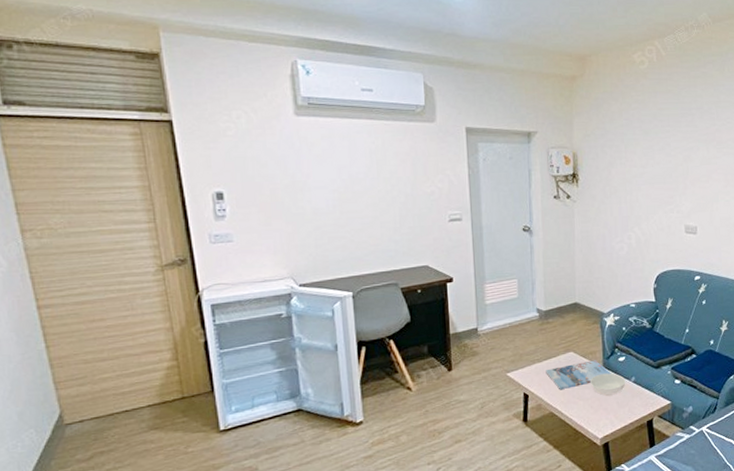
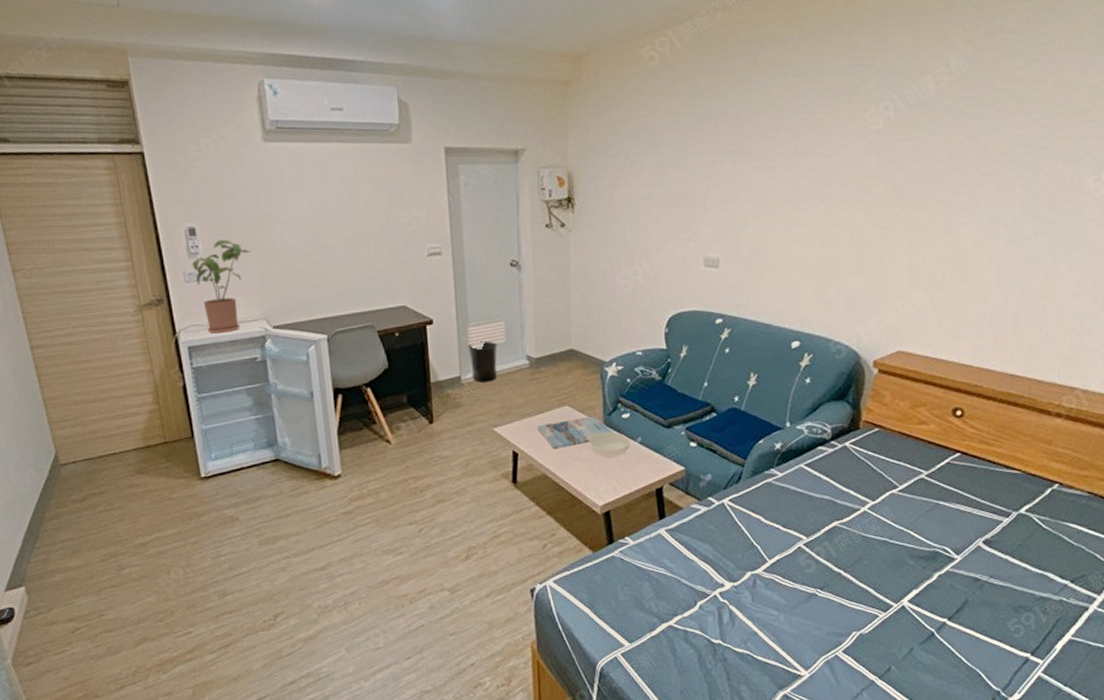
house plant: none [219,204,280,292] -> present [192,239,251,333]
waste bin: none [485,297,511,333] -> present [468,342,497,383]

